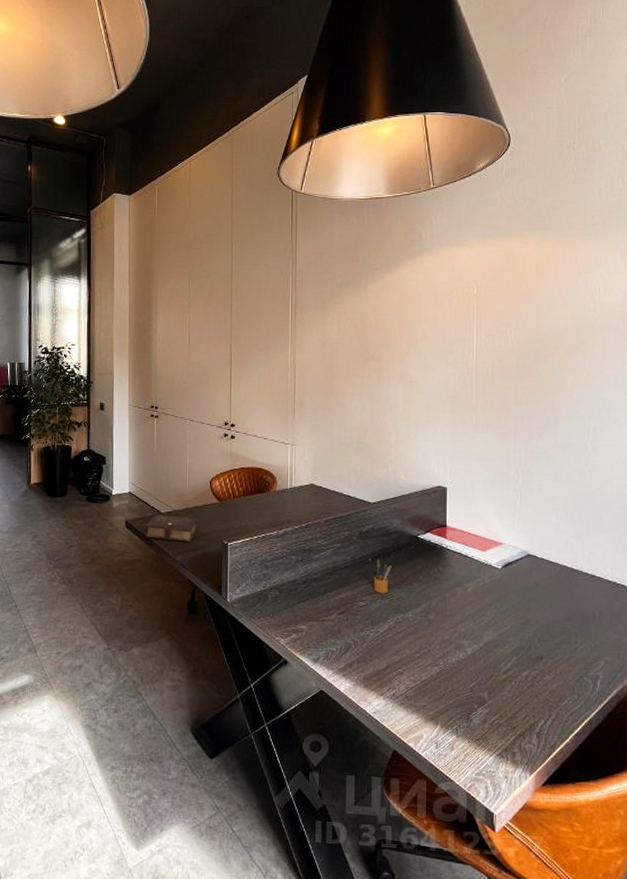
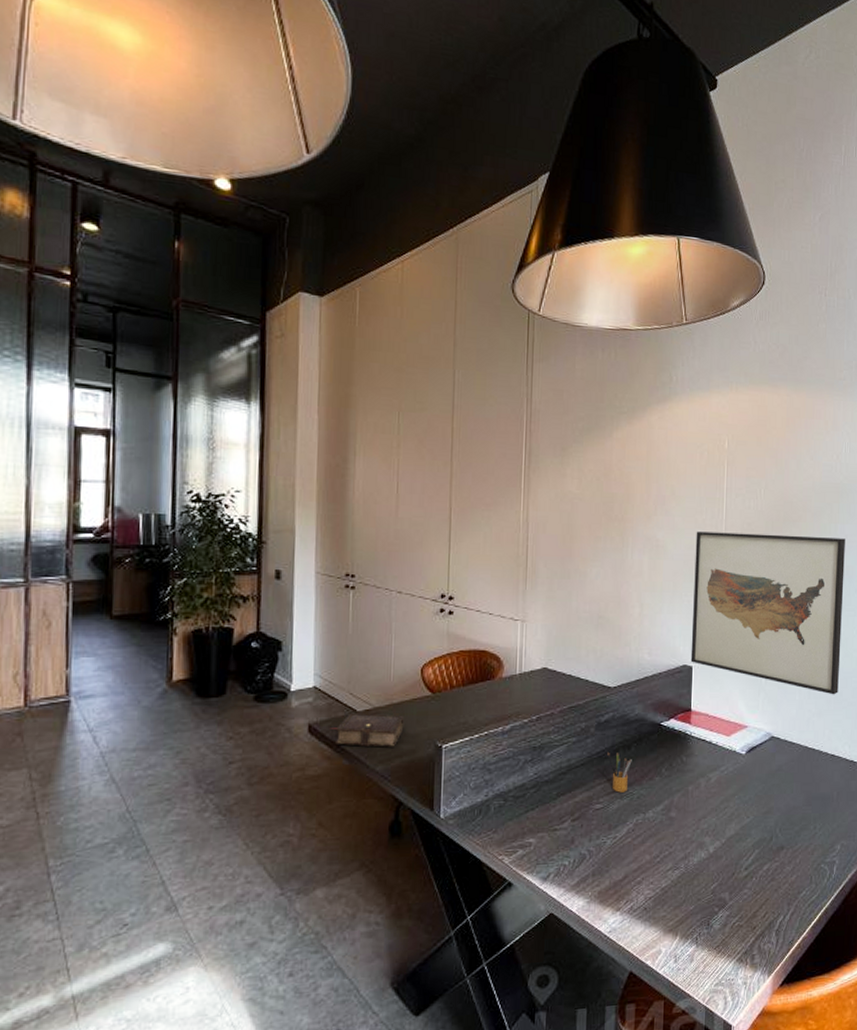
wall art: none [445,369,602,519] -> present [690,531,845,695]

